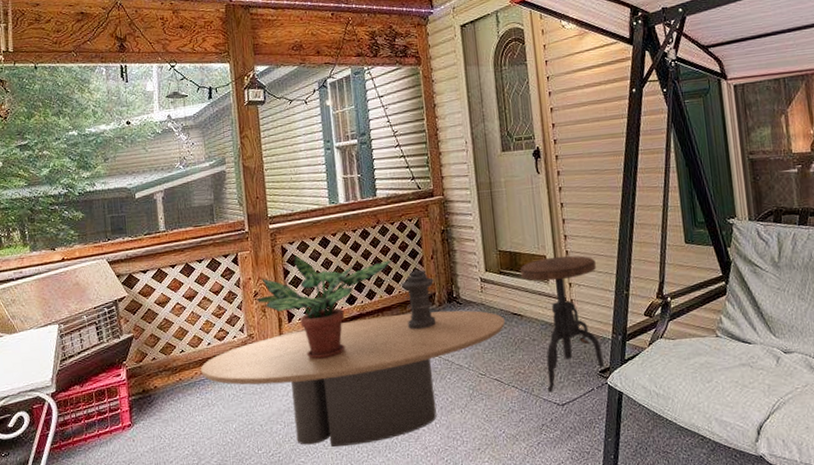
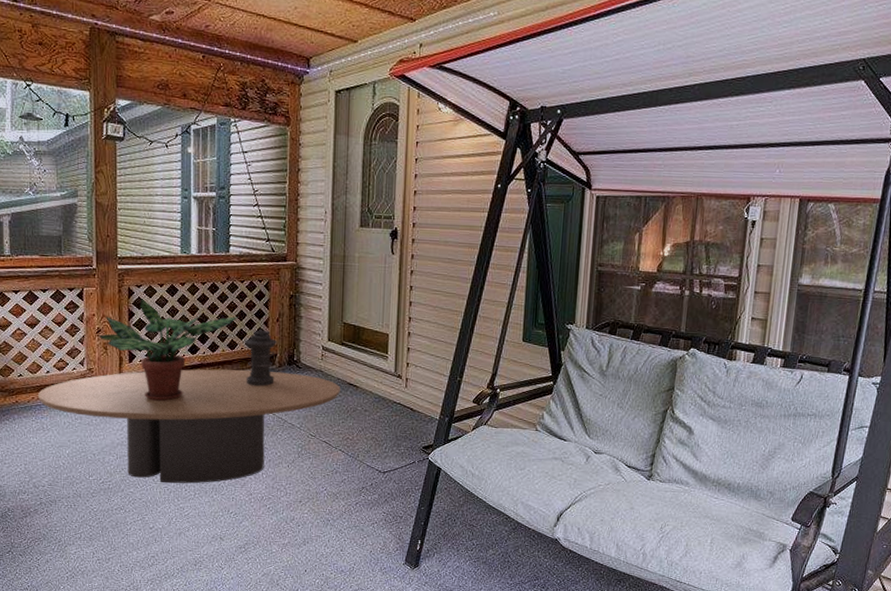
side table: present [520,255,605,392] -> none [362,336,435,459]

